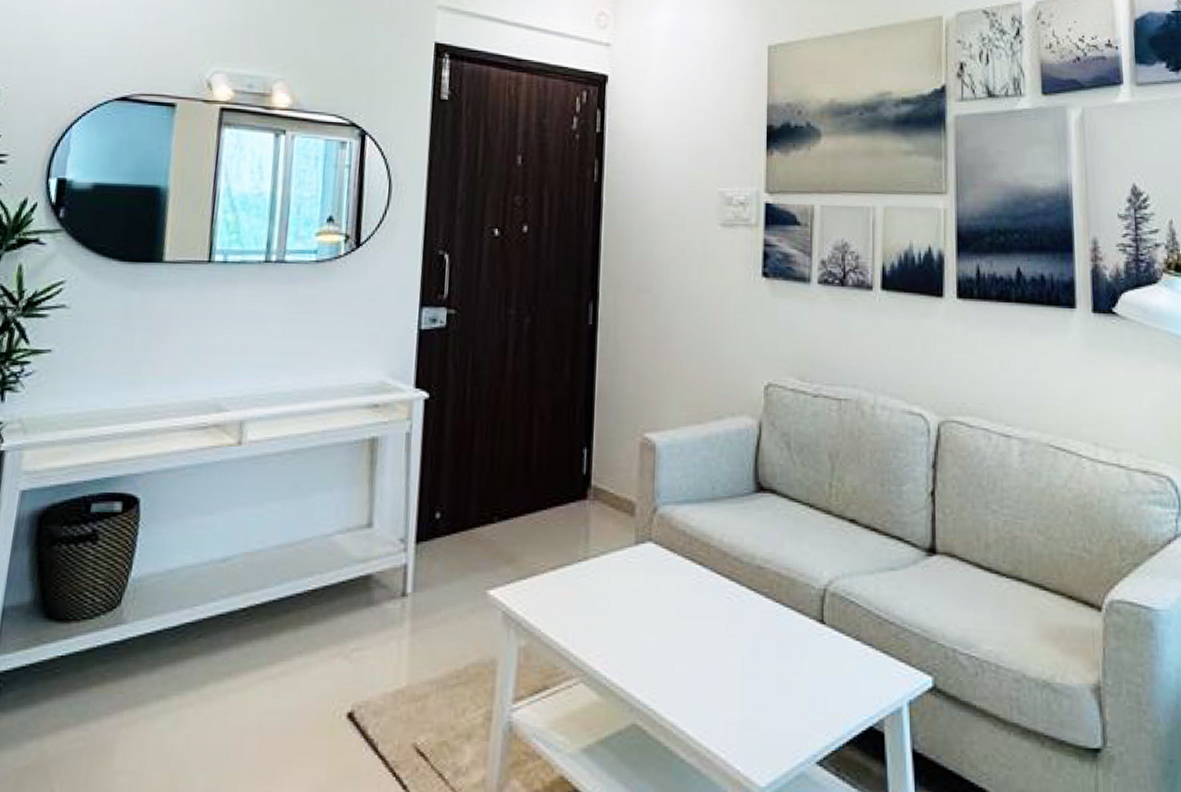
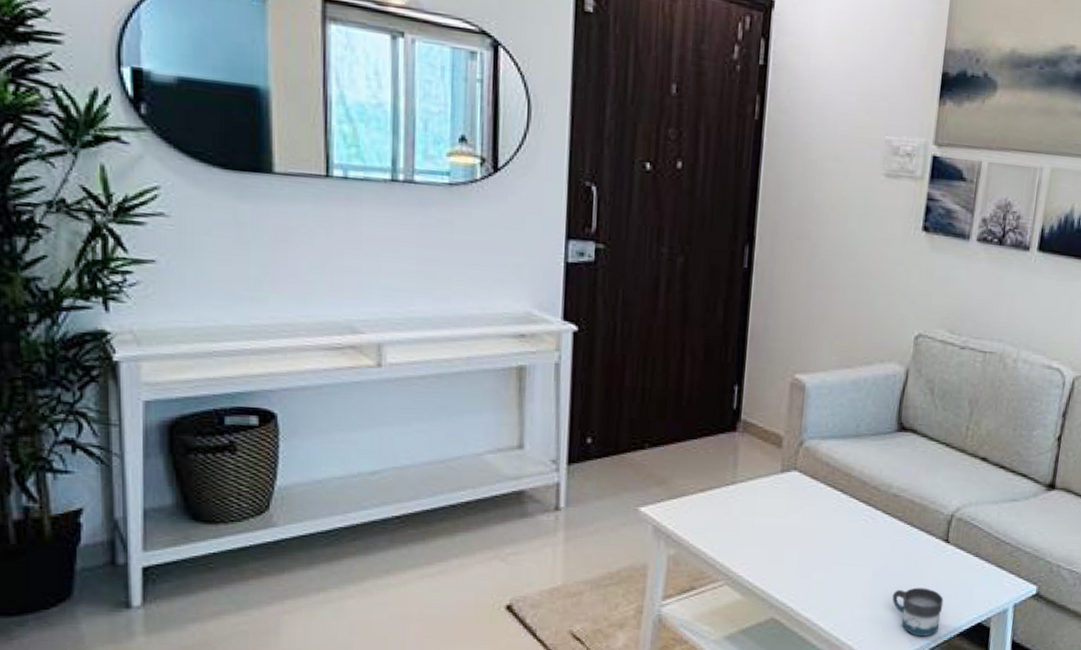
mug: none [767,681,826,746] -> present [892,587,944,636]

